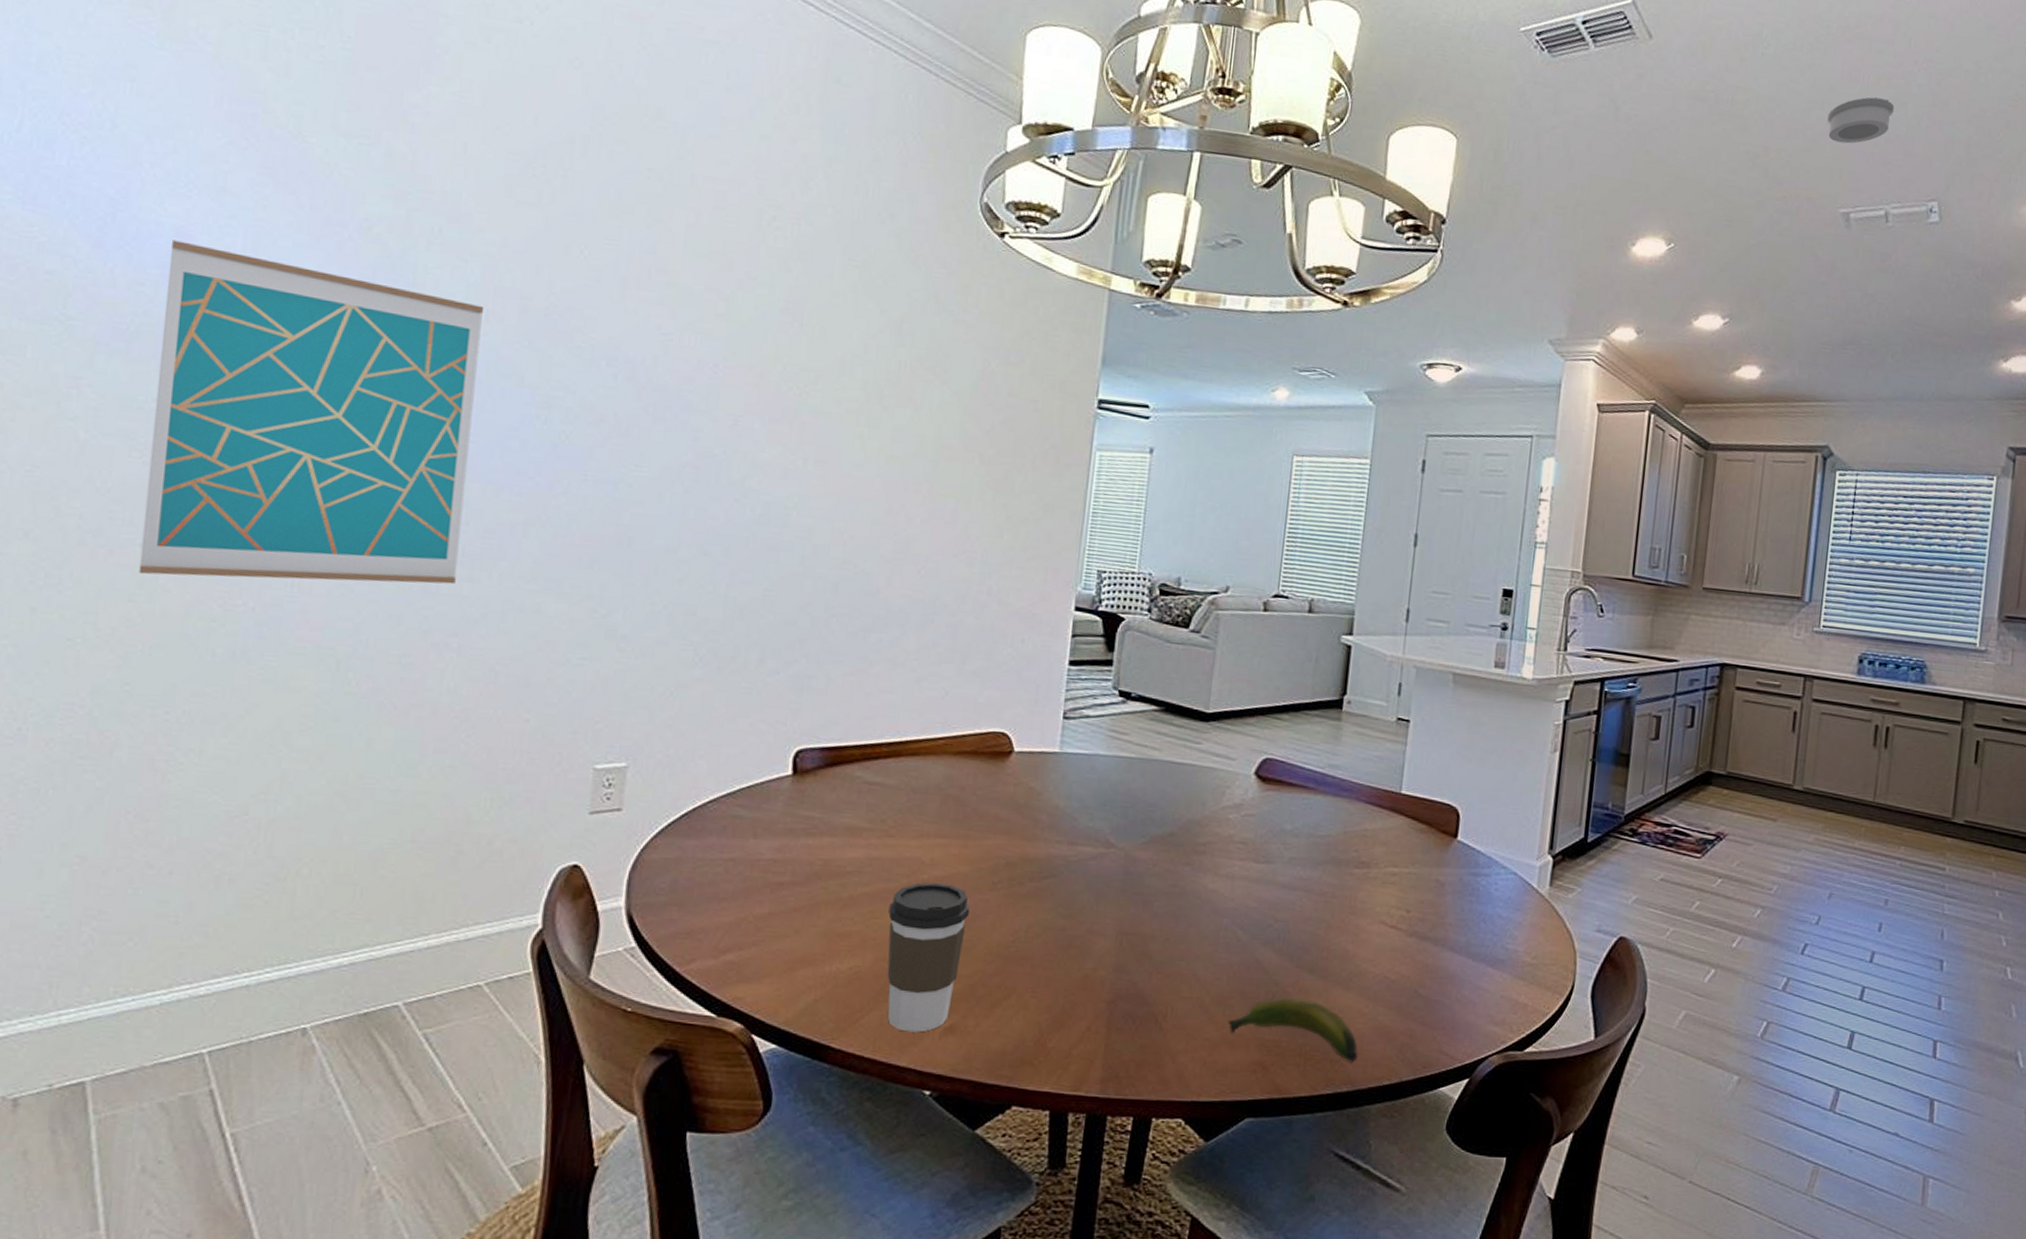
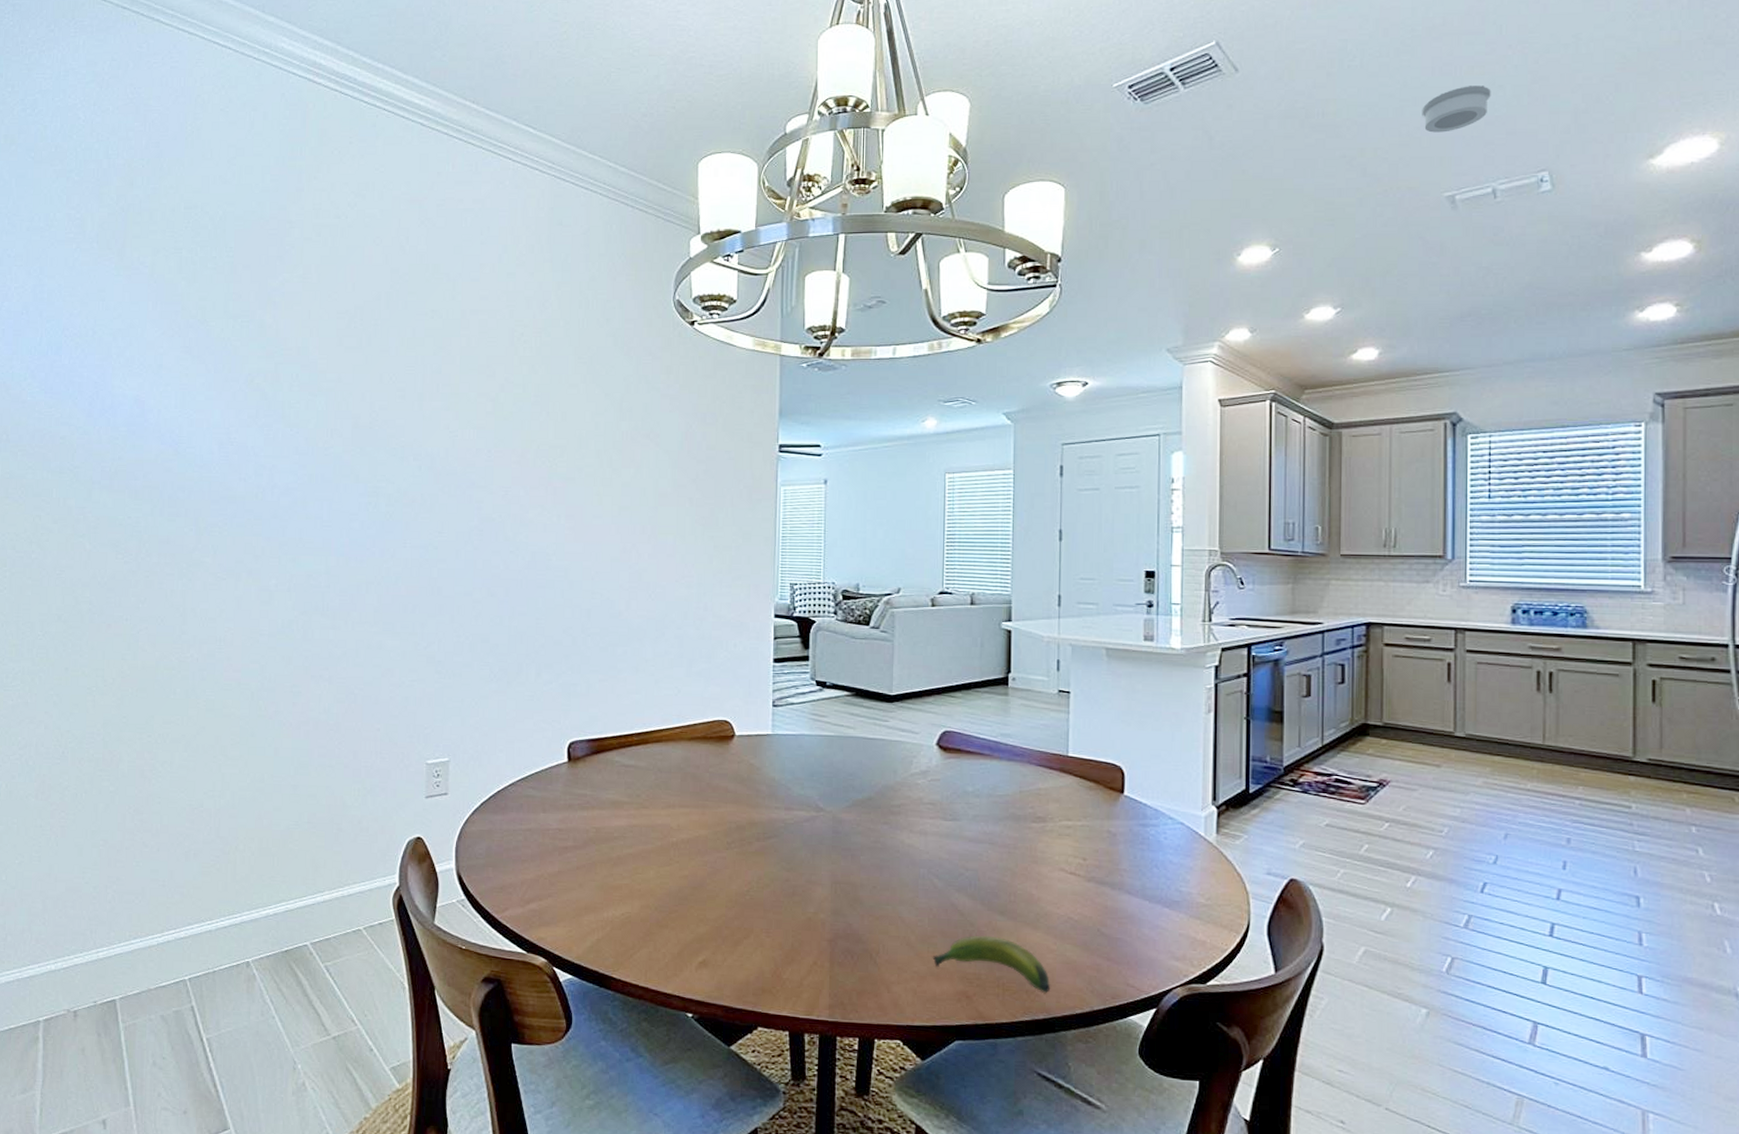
wall art: present [138,240,483,585] -> none [126,406,328,640]
coffee cup: present [887,882,970,1033] -> none [648,843,711,966]

